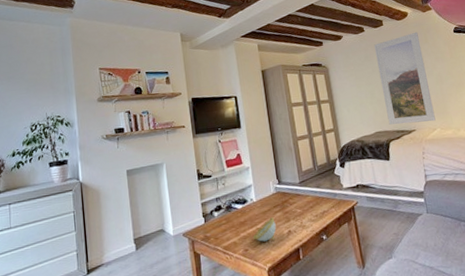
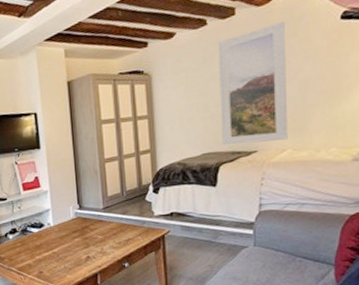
decorative bowl: present [253,217,276,242] -> none [48,242,74,266]

